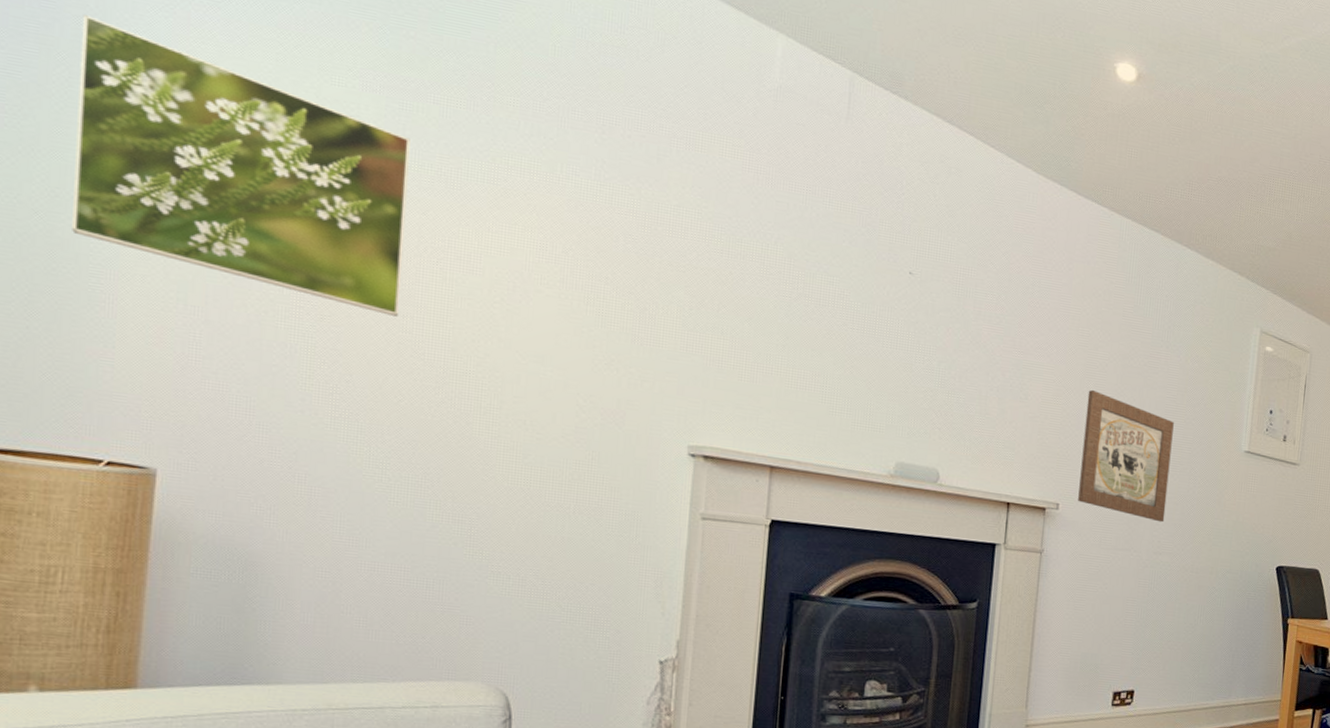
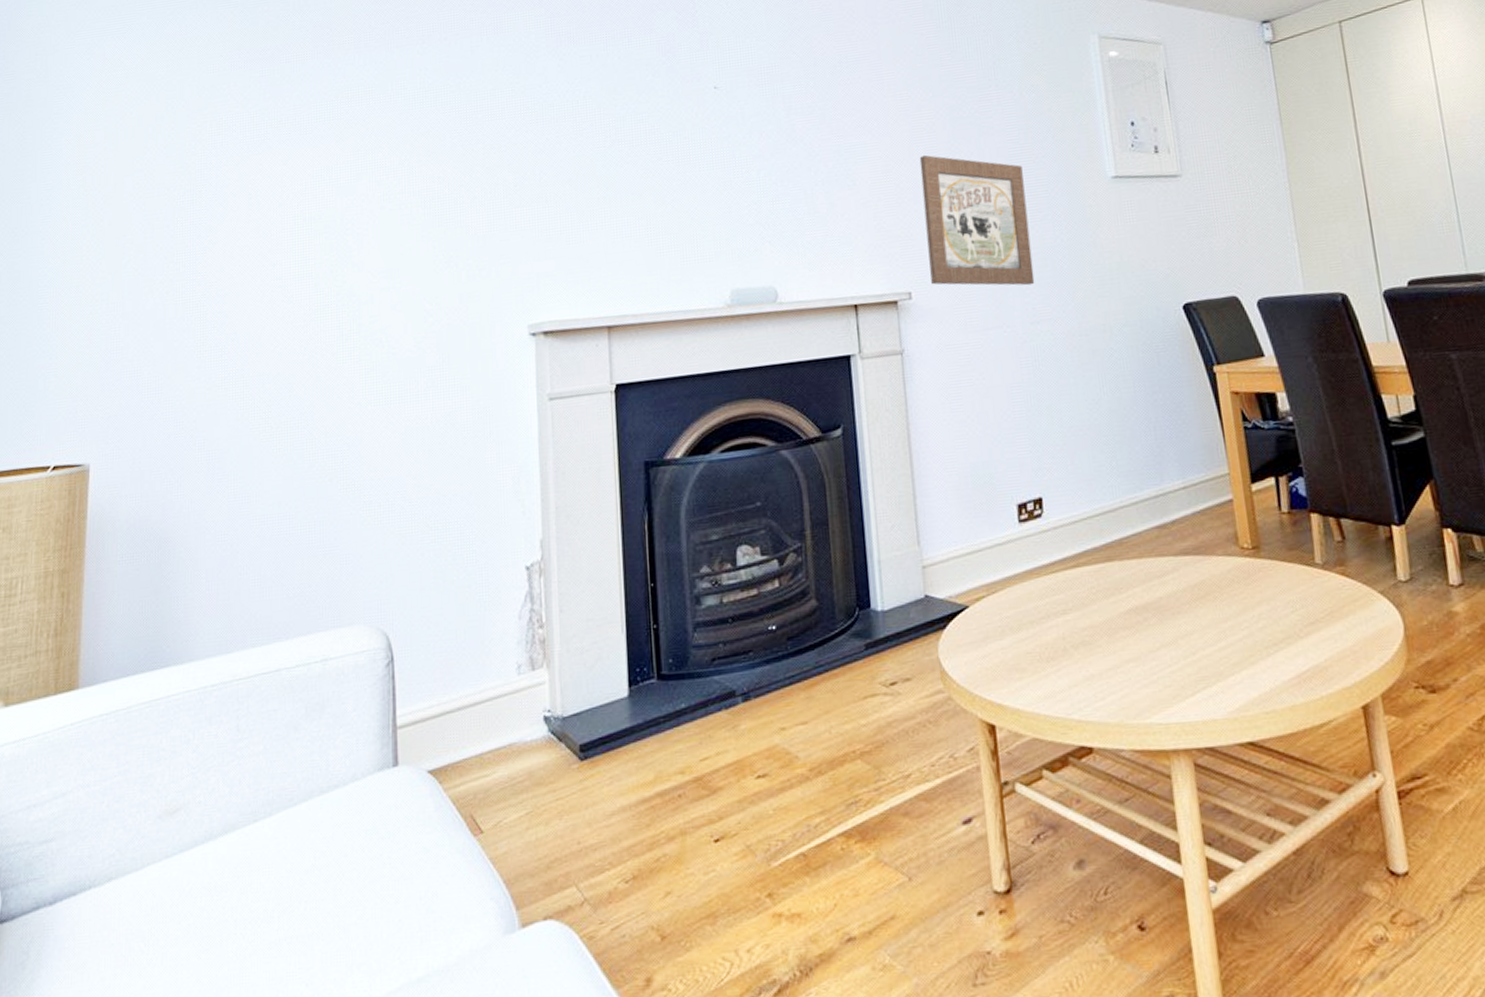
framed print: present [72,14,410,317] -> none [26,76,271,268]

